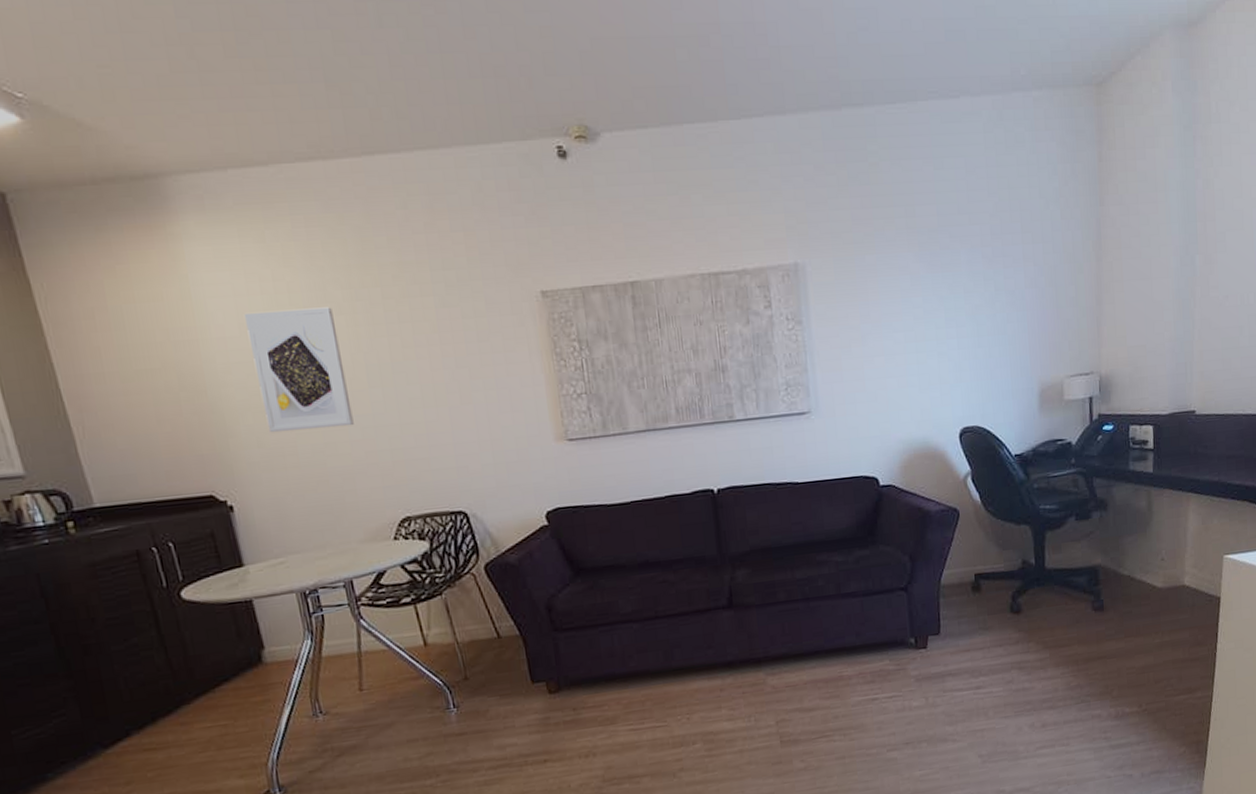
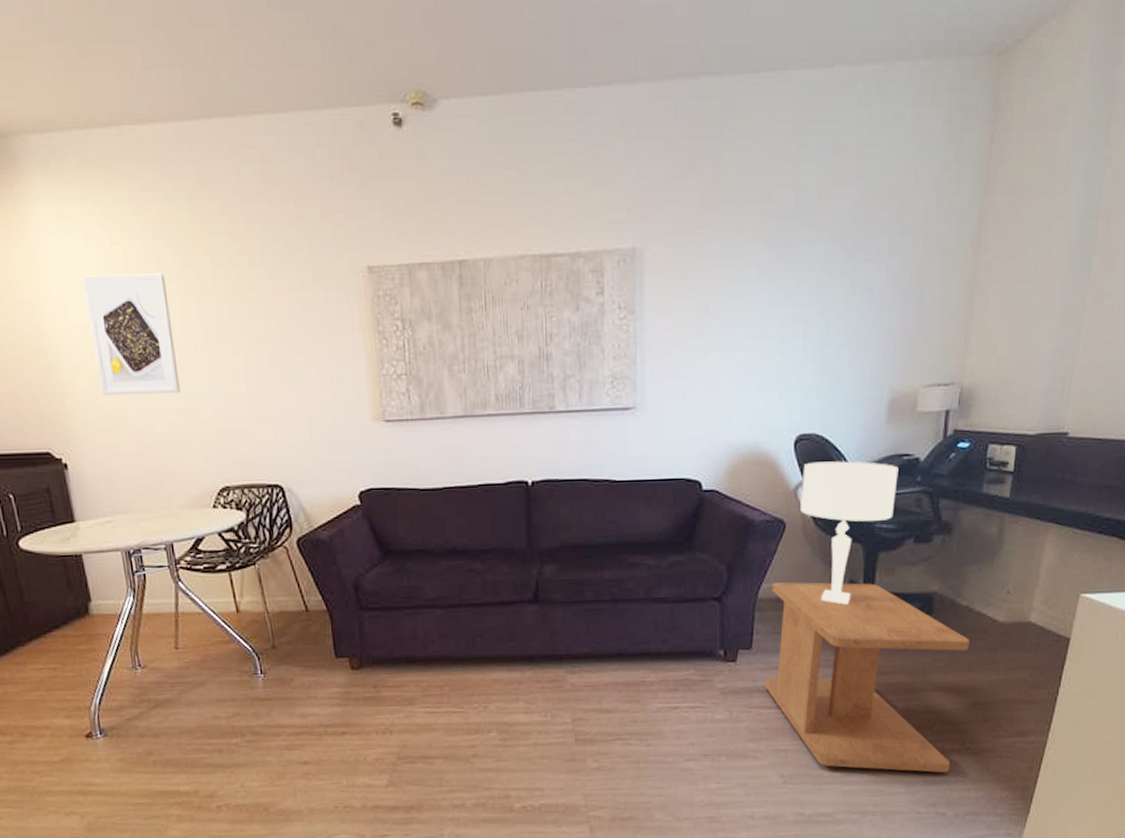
side table: none [952,561,1135,742] -> present [764,582,970,773]
table lamp: none [969,448,1055,584] -> present [800,461,899,605]

